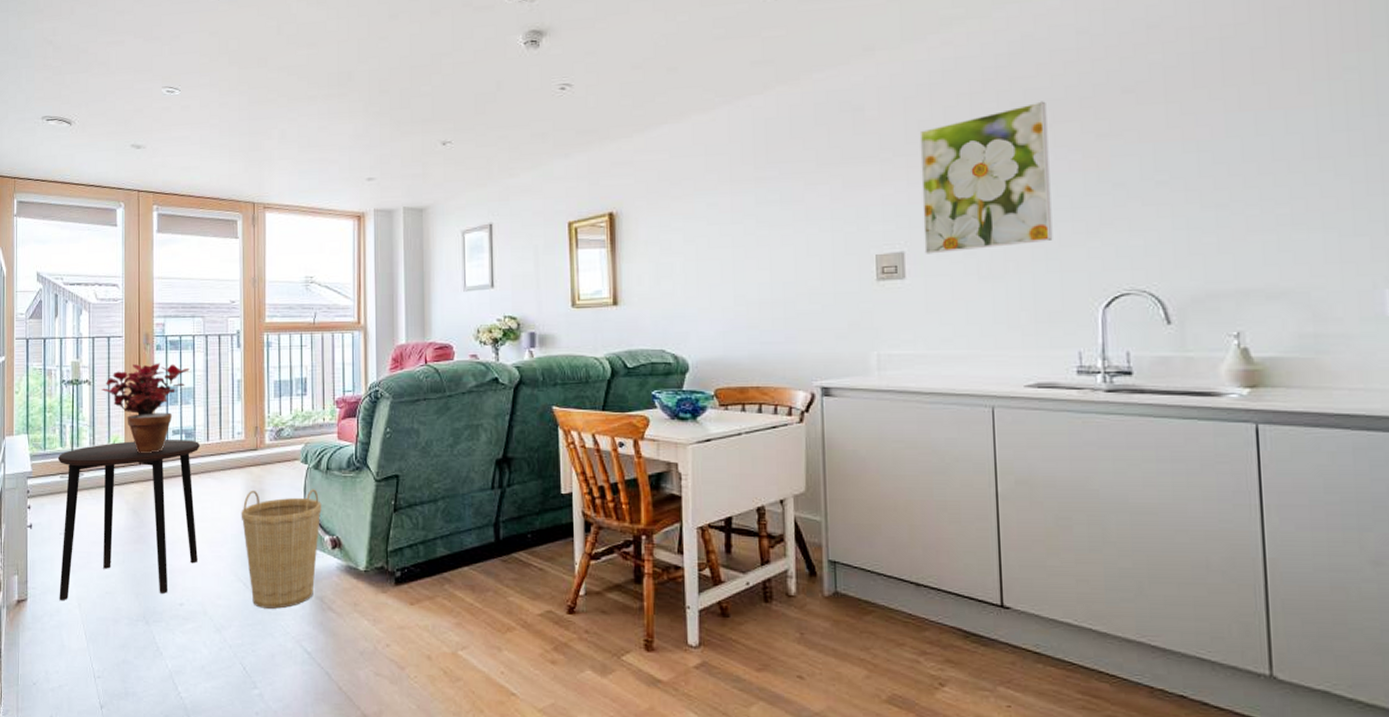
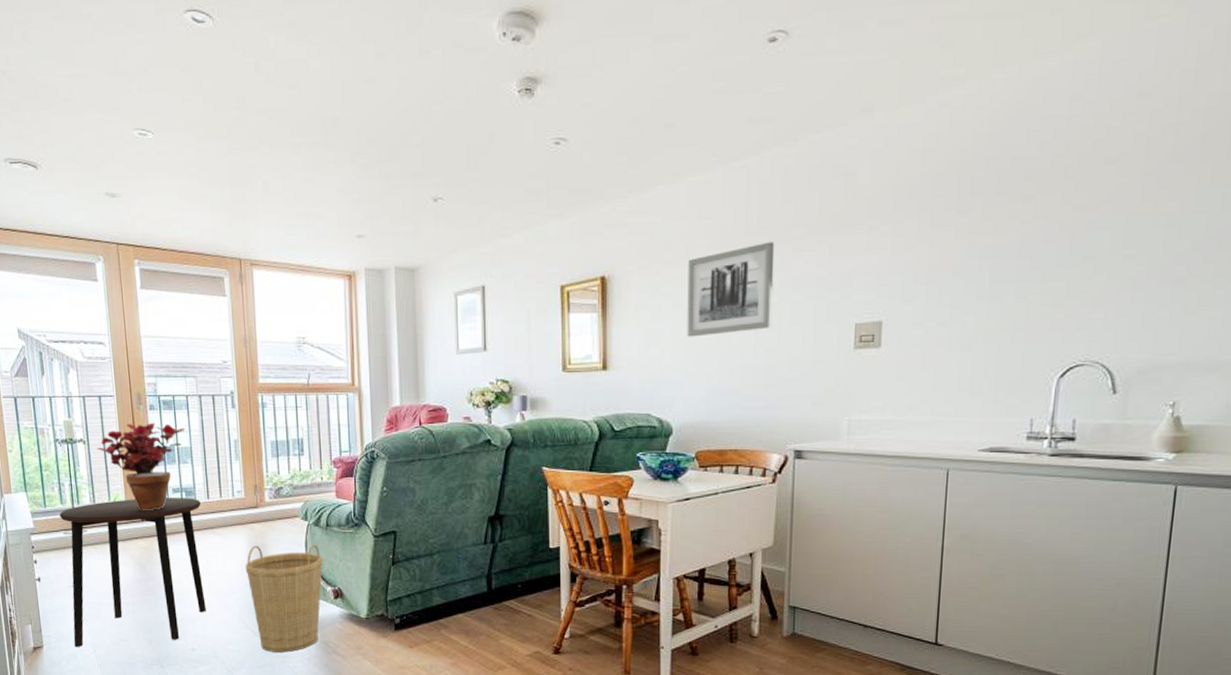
wall art: none [697,175,788,271] -> present [687,241,775,337]
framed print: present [919,101,1053,254] -> none [901,170,1032,324]

